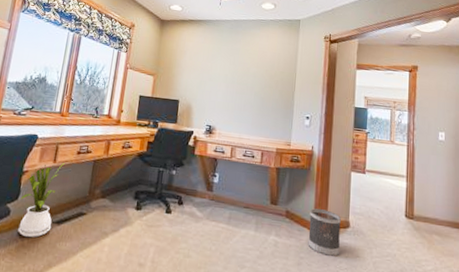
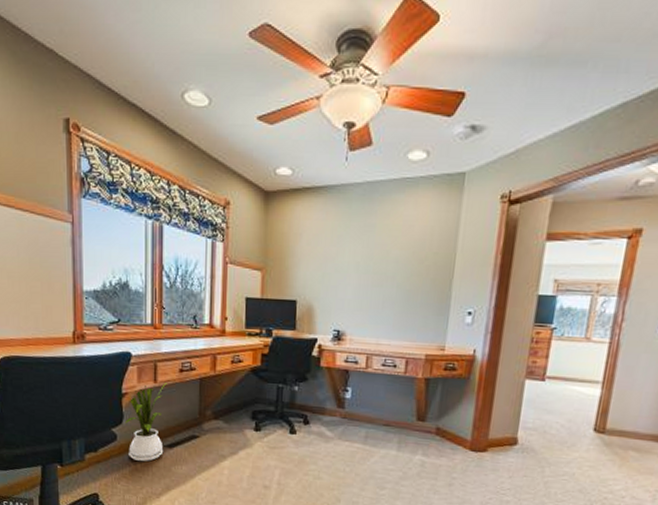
wastebasket: present [308,208,341,257] -> none [462,424,507,476]

